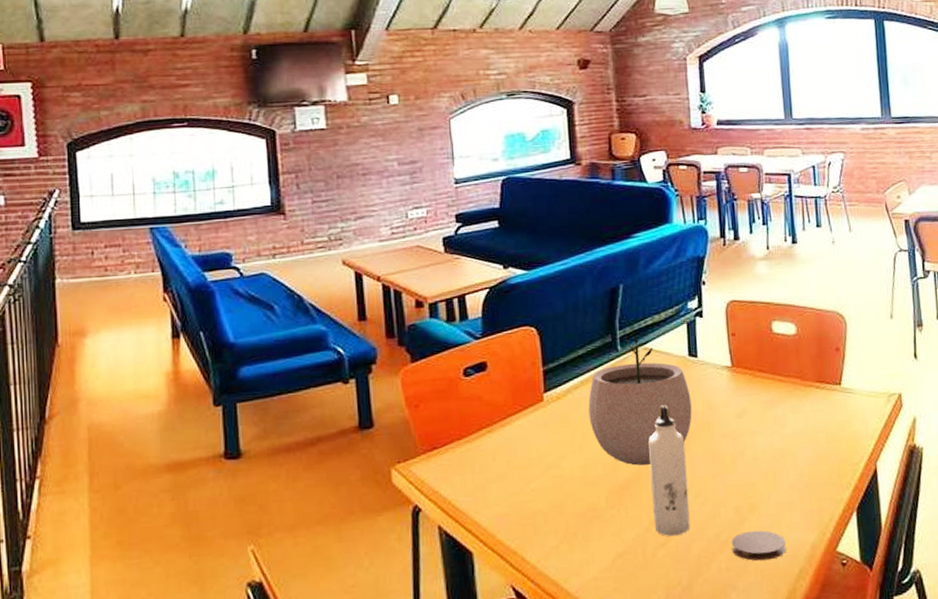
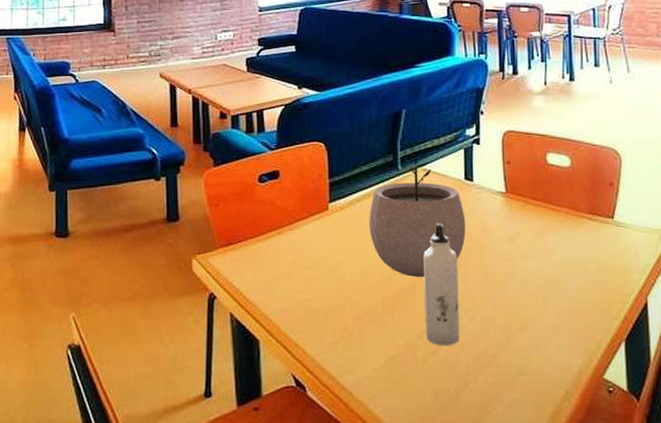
coaster: present [731,530,786,562] -> none [499,349,552,379]

